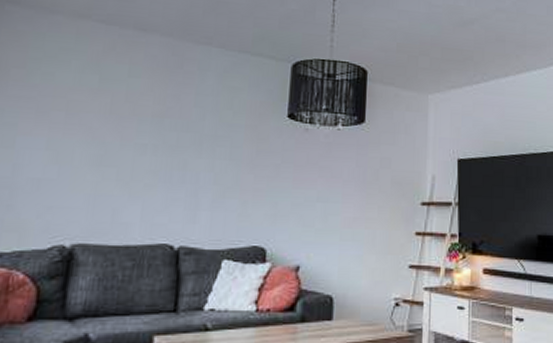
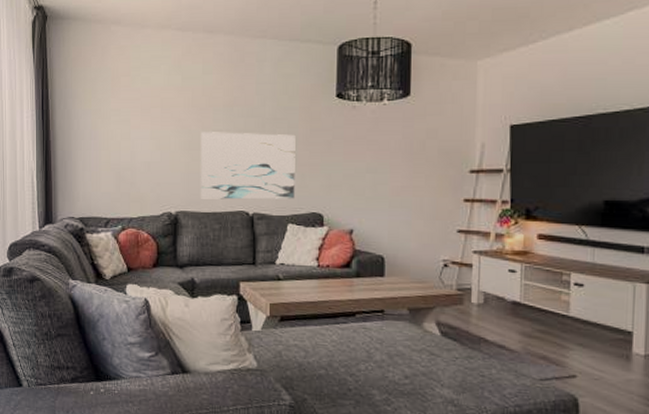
wall art: none [110,145,239,230] -> present [200,132,296,200]

